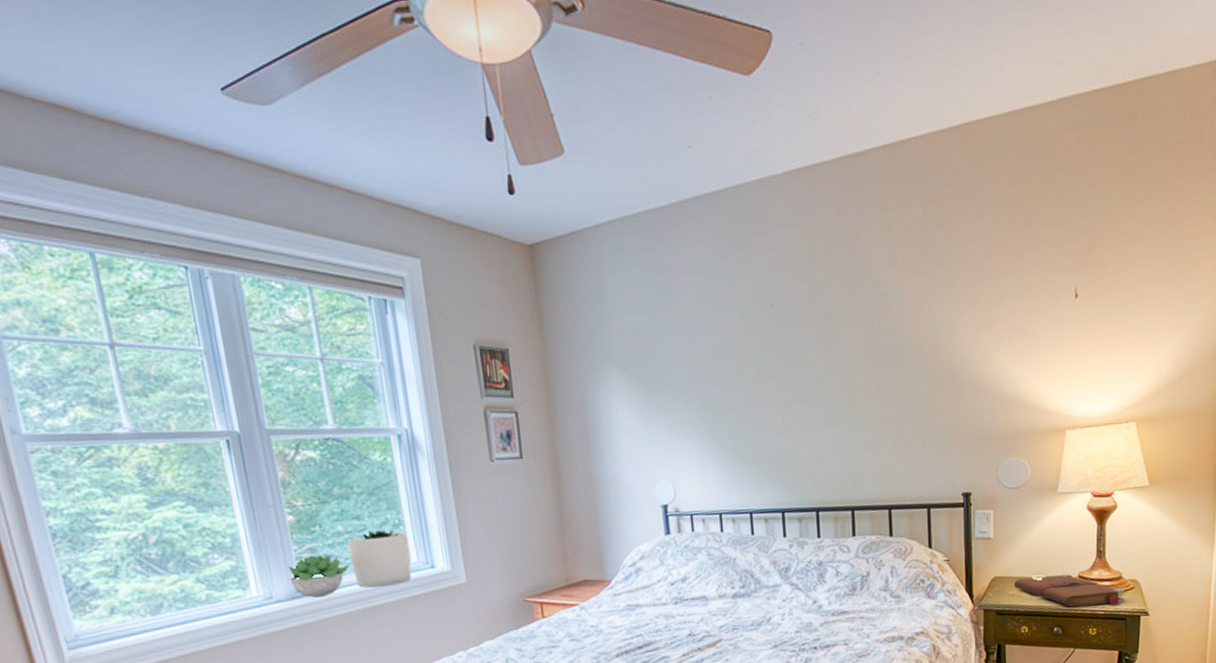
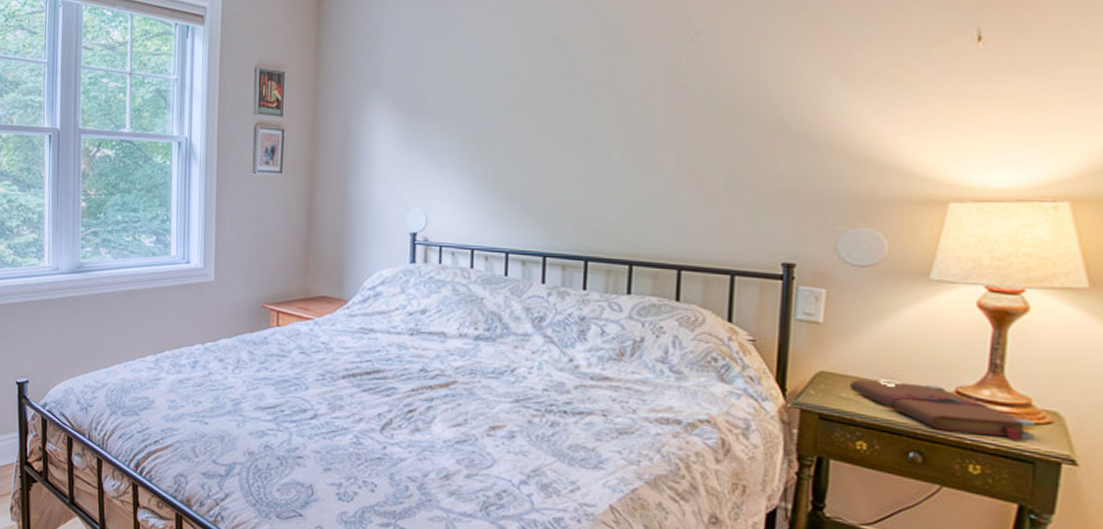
succulent plant: present [287,554,350,599] -> none [73,237,121,276]
planter: present [347,530,412,588] -> none [122,222,172,275]

